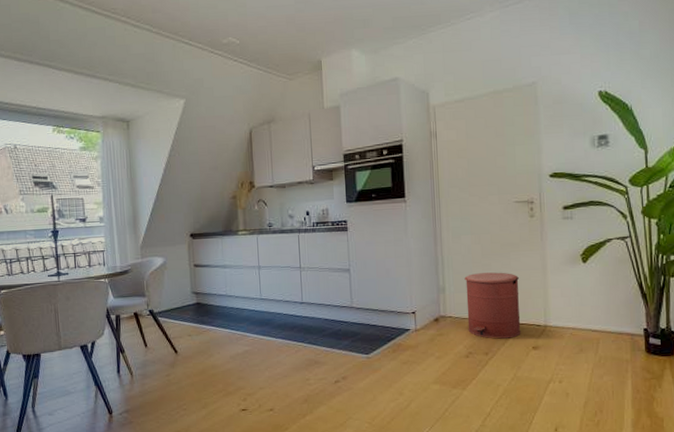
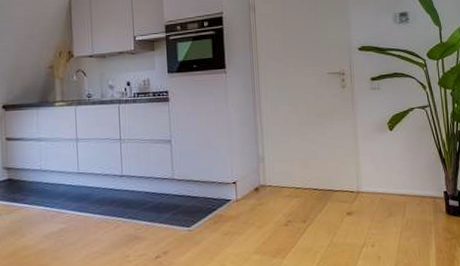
trash can: present [464,272,521,339] -> none [282,140,336,207]

